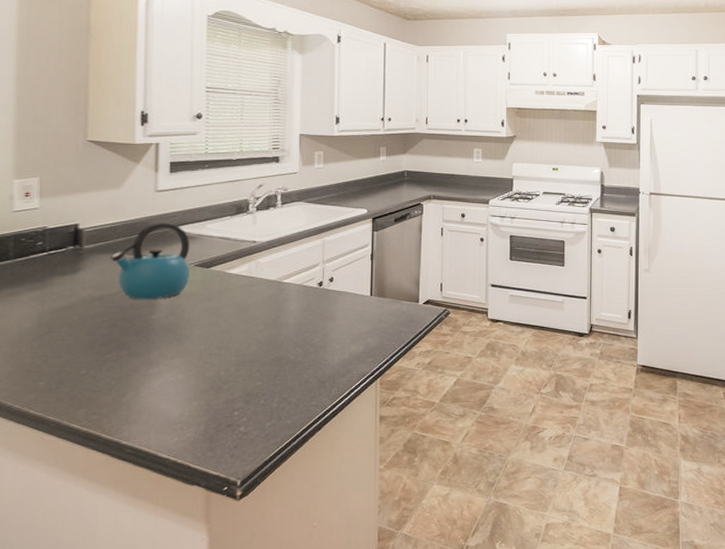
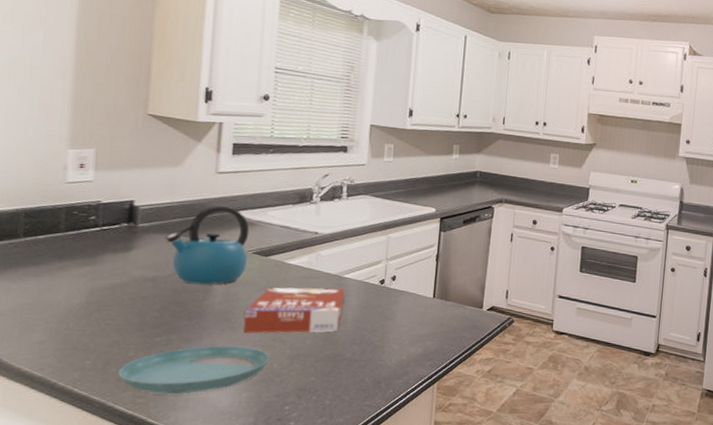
saucer: none [72,356,216,409] -> present [118,345,270,395]
cereal box: none [189,293,286,343] -> present [244,287,345,334]

